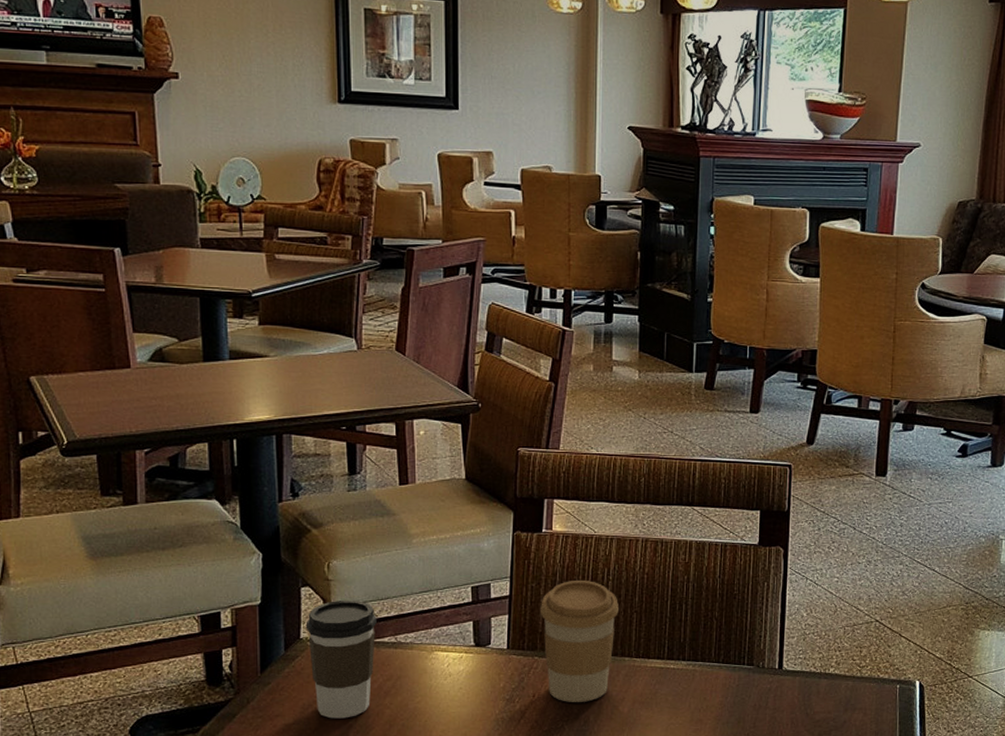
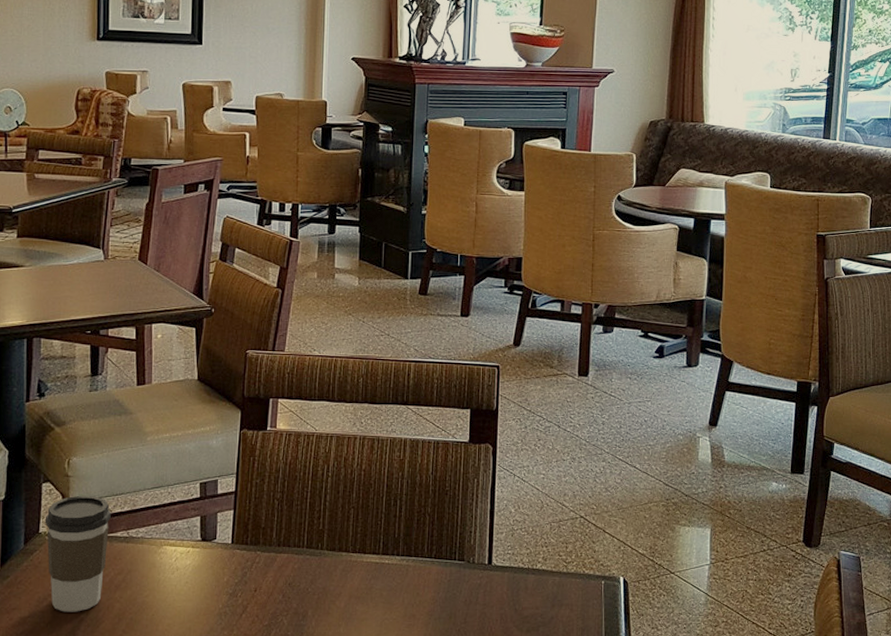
coffee cup: present [540,579,619,702] -> none [264,476,337,597]

